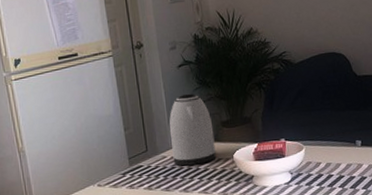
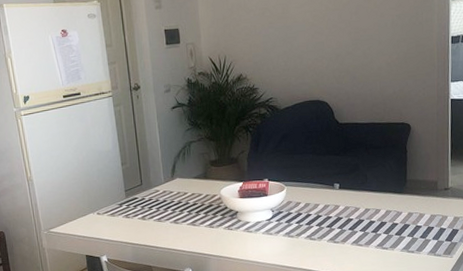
kettle: present [169,93,216,166] -> none [162,133,204,200]

